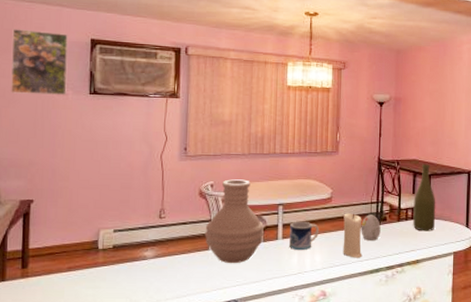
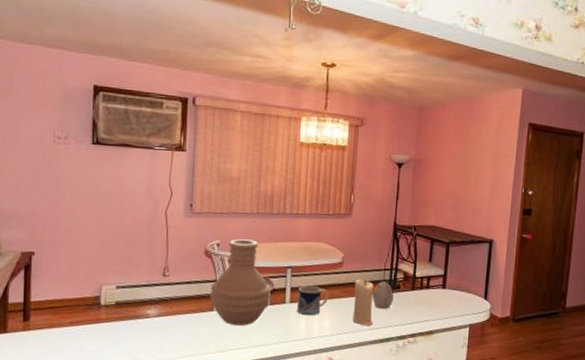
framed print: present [11,29,69,95] -> none [11,72,71,144]
bottle: present [413,164,436,231] -> none [428,231,454,302]

